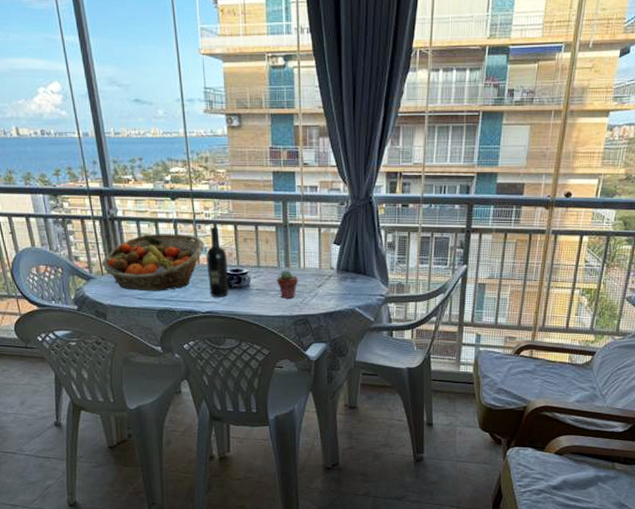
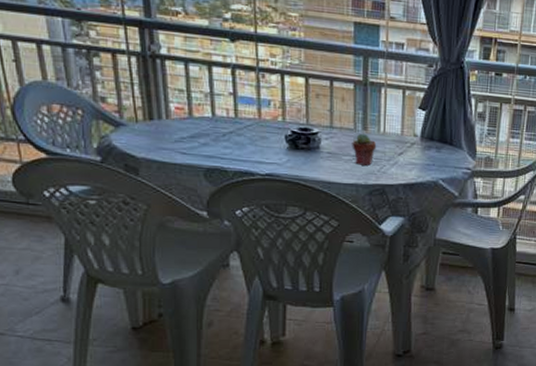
fruit basket: present [102,233,205,291] -> none [137,78,268,147]
wine bottle: present [206,226,229,298] -> none [269,77,296,159]

